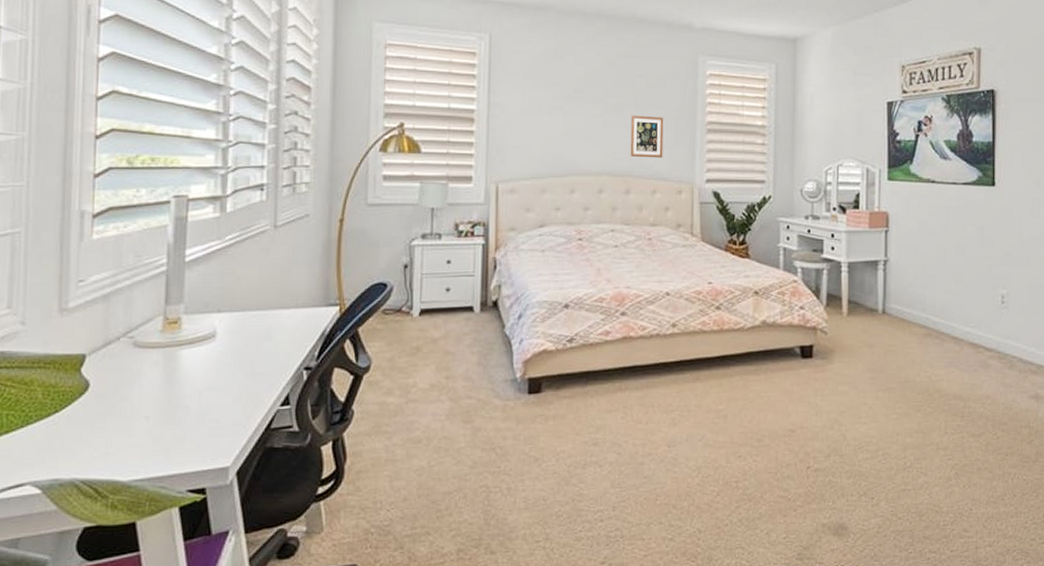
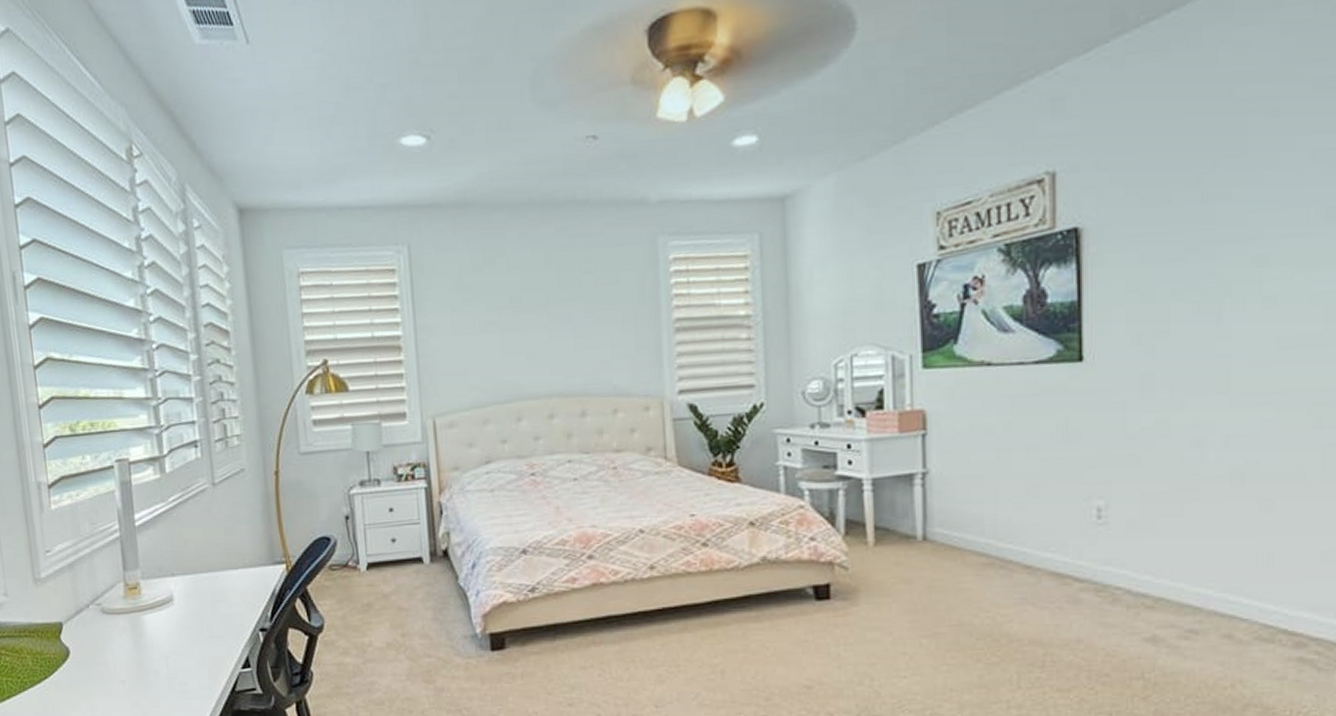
picture frame: present [630,115,664,158] -> none [580,319,623,372]

